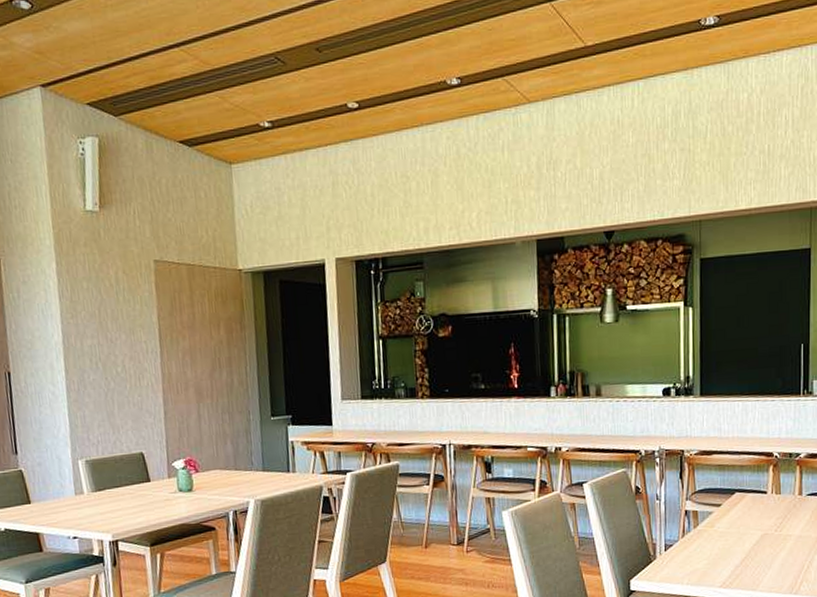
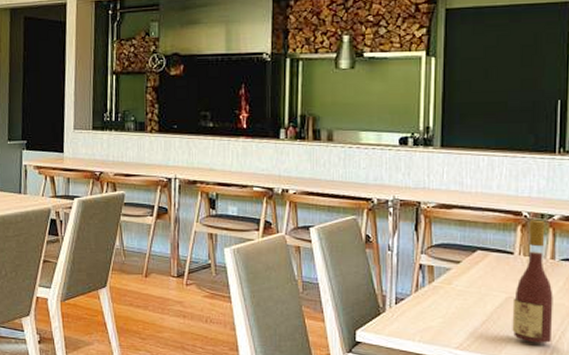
wine bottle: none [767,459,802,574] -> present [512,220,553,343]

